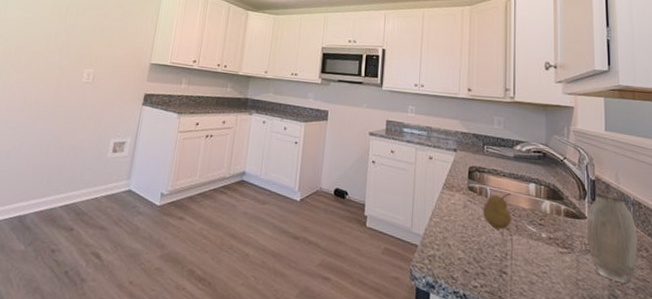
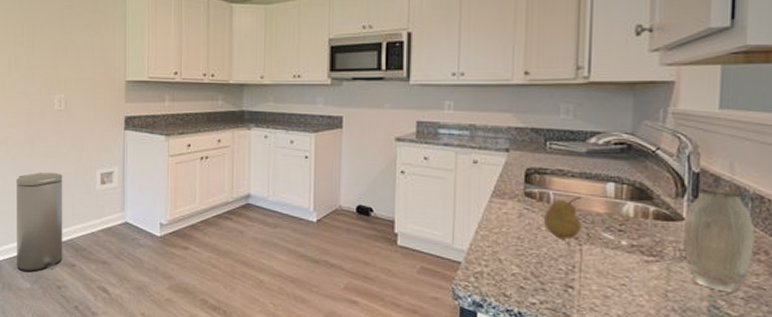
pedal bin: none [14,137,78,235] -> present [16,172,63,273]

